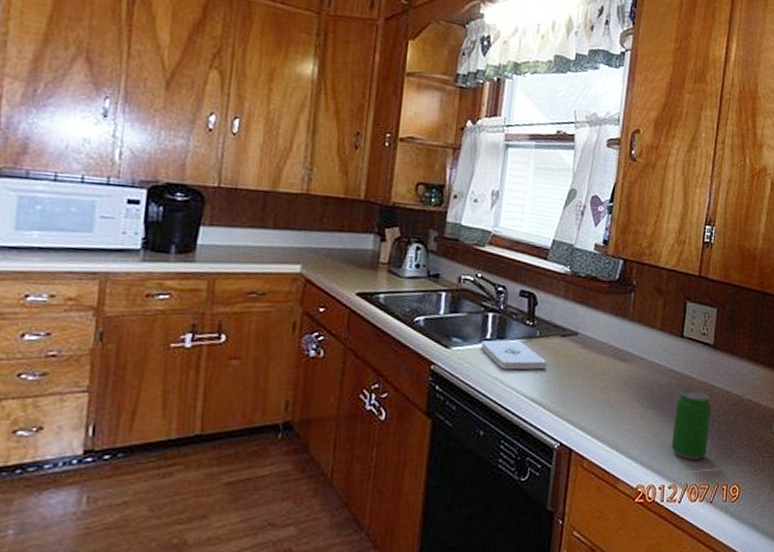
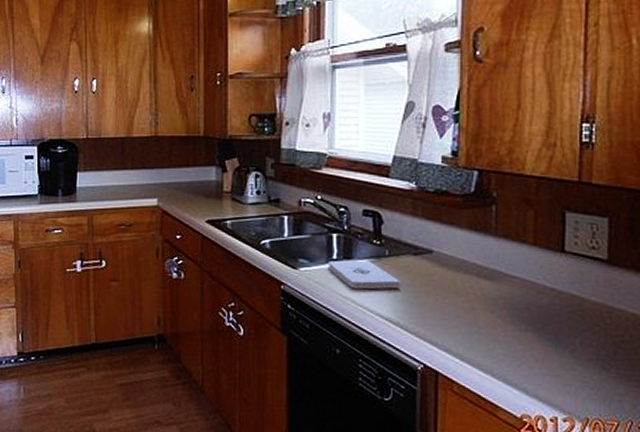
beverage can: present [671,390,712,461] -> none [562,311,613,392]

